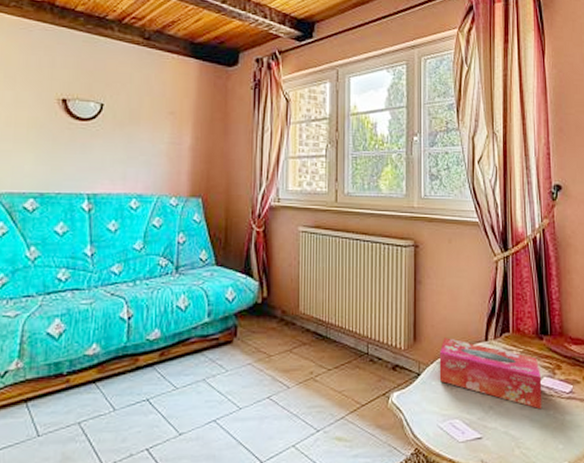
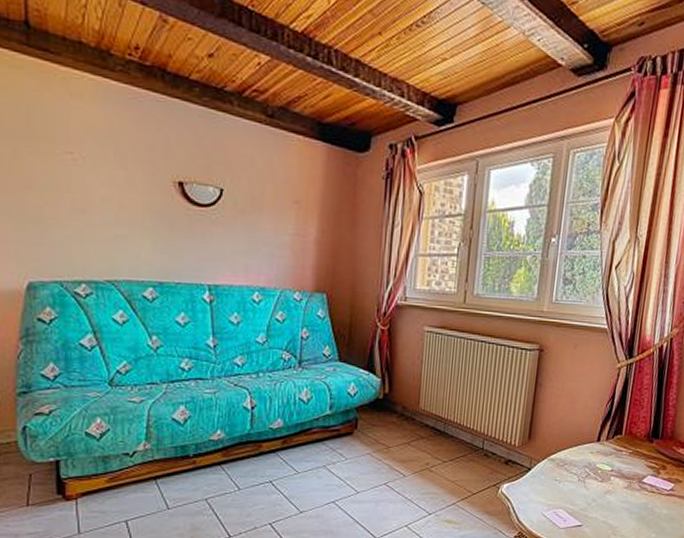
tissue box: present [439,338,542,410] -> none [548,437,646,504]

